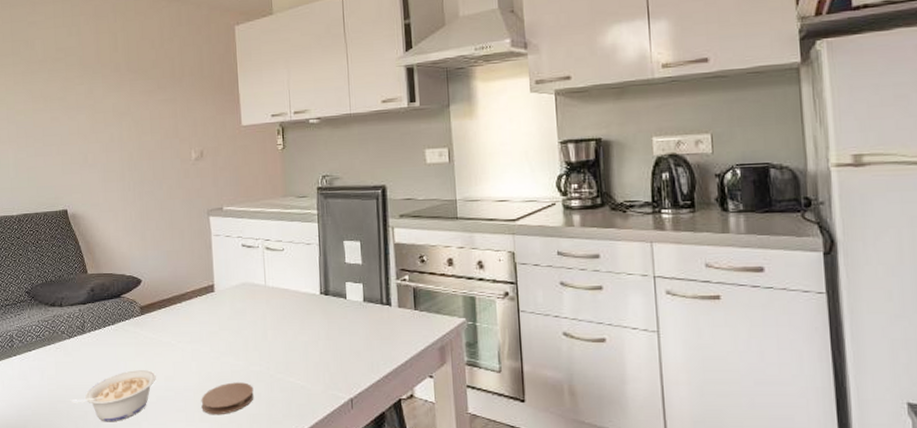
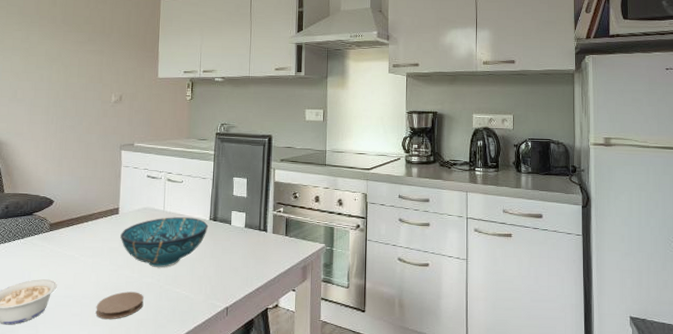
decorative bowl: none [219,292,320,353] -> present [120,217,209,267]

